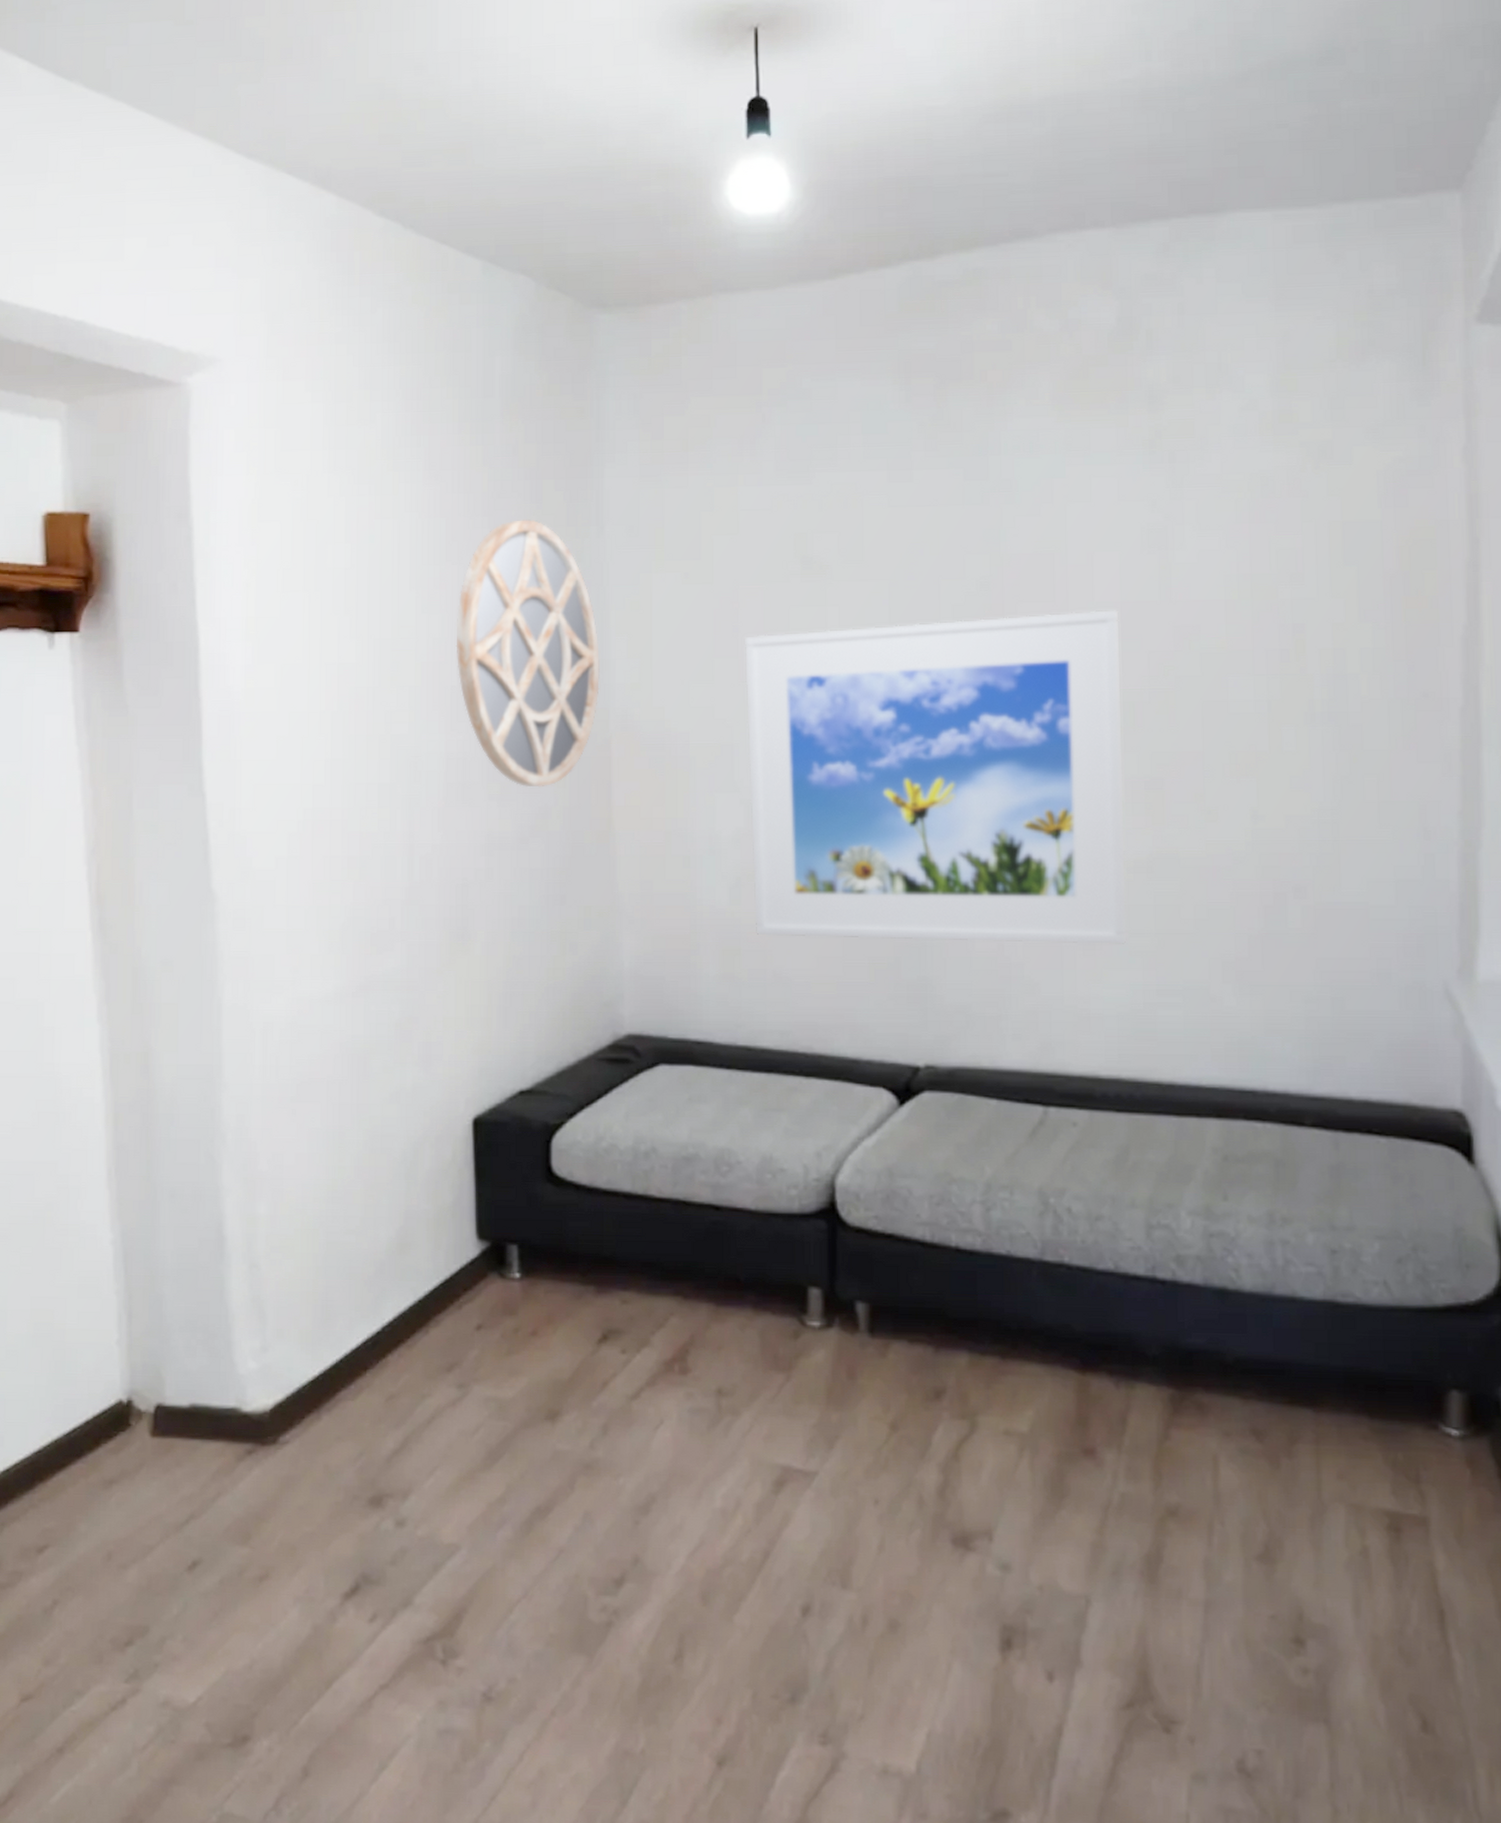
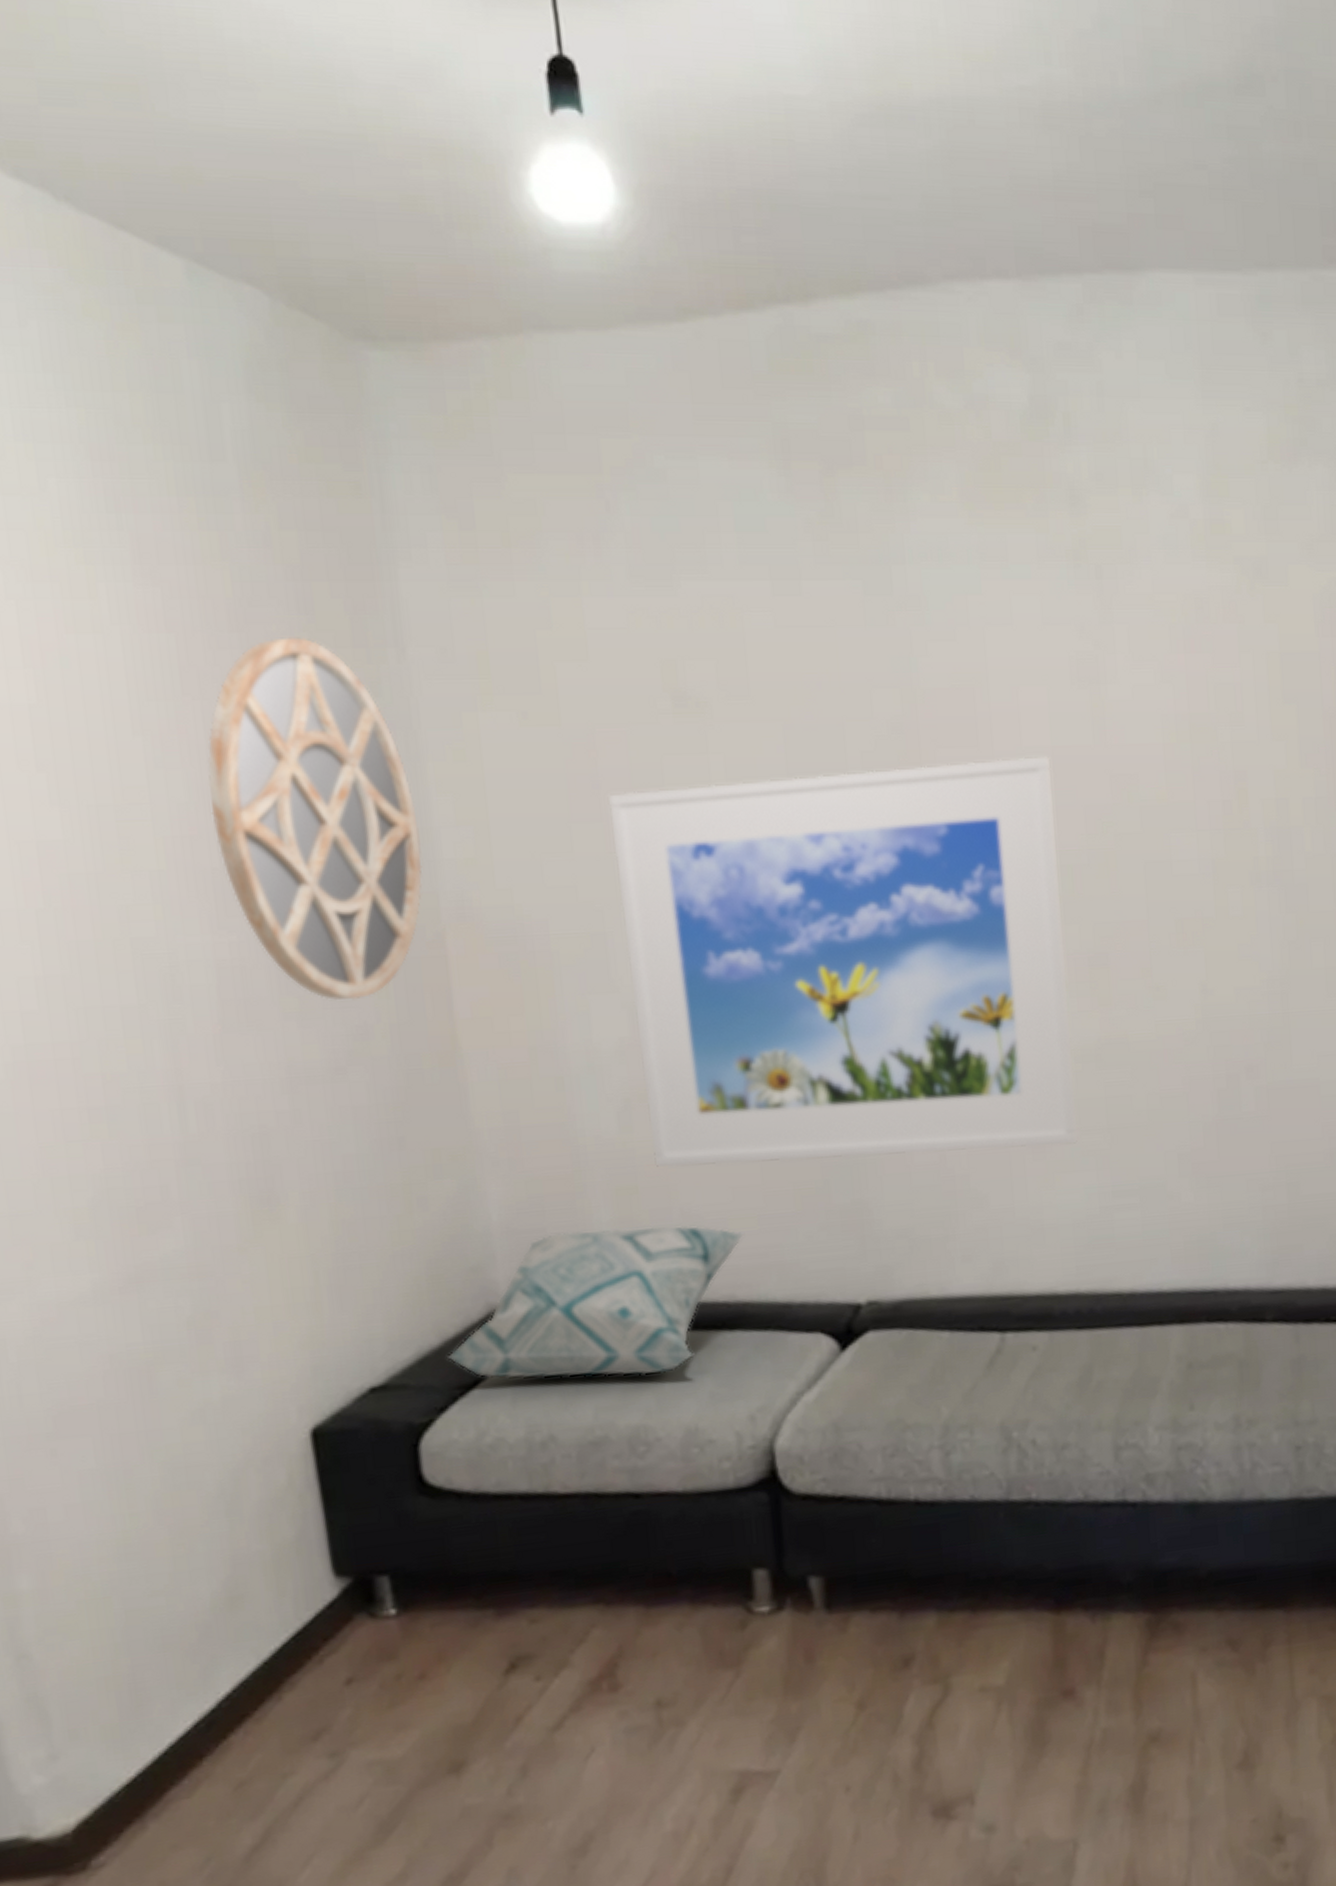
decorative pillow: none [580,981,825,1107] -> present [448,1226,745,1379]

